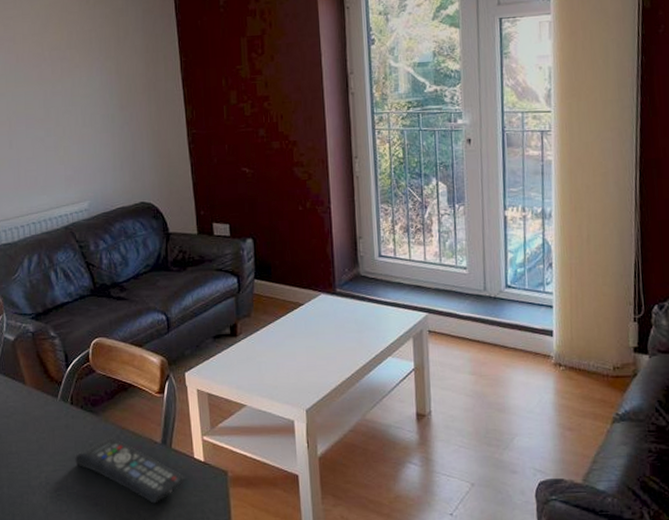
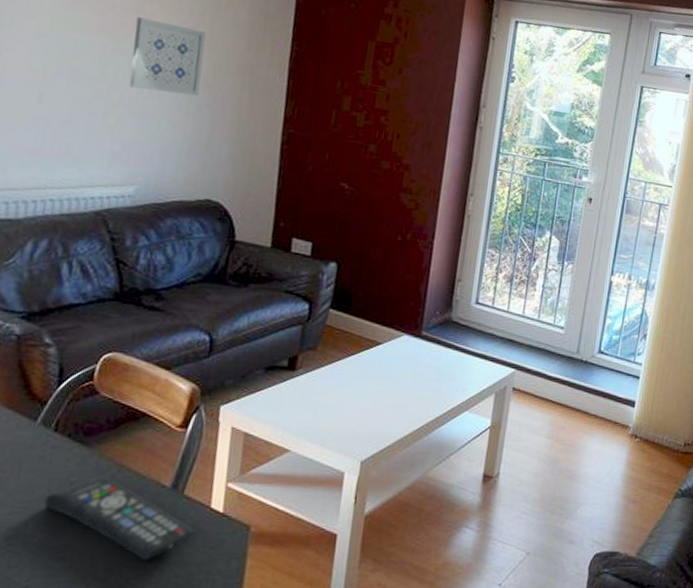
wall art: none [63,62,119,121] -> present [129,17,207,97]

